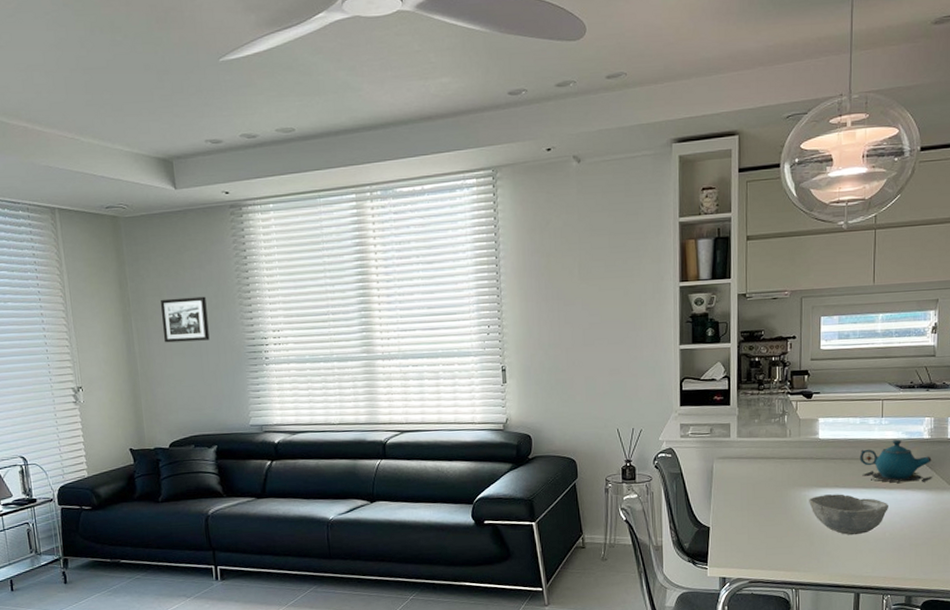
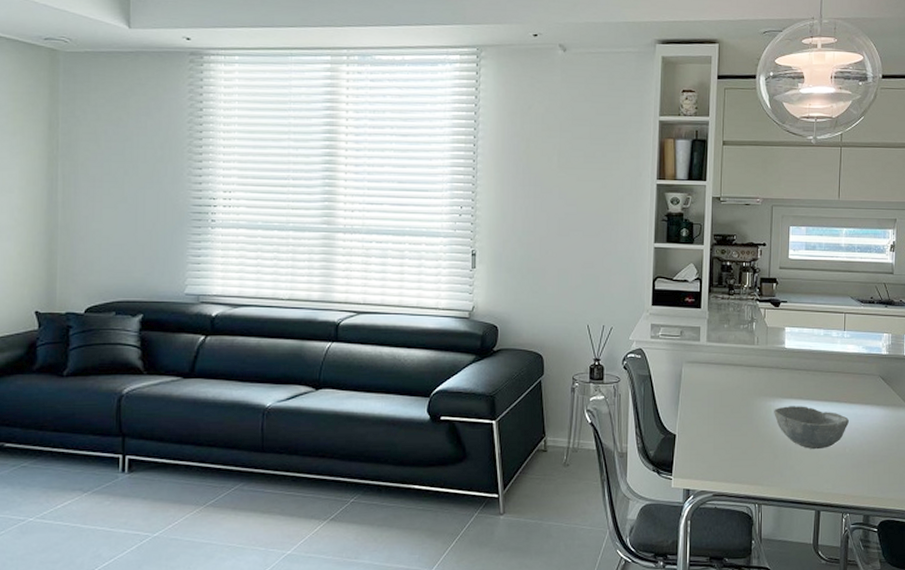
picture frame: present [161,296,210,343] -> none [95,145,150,195]
teapot: present [859,439,934,484] -> none [823,354,891,399]

